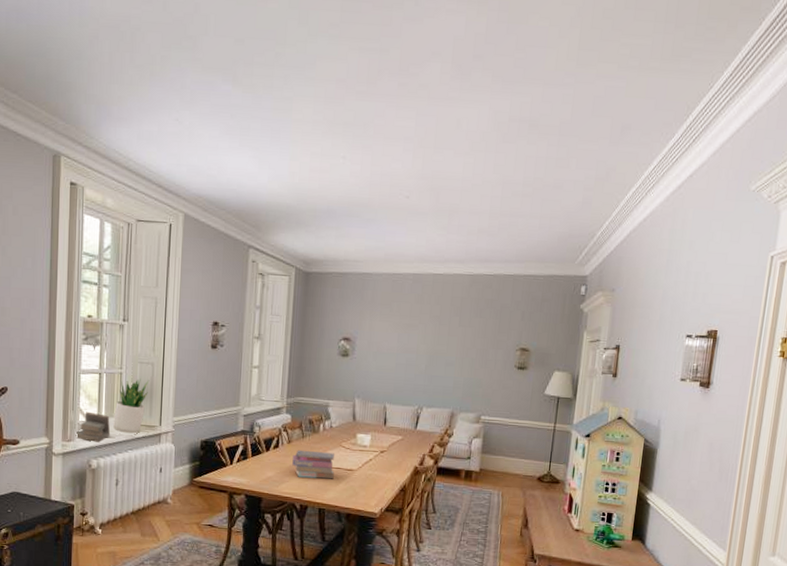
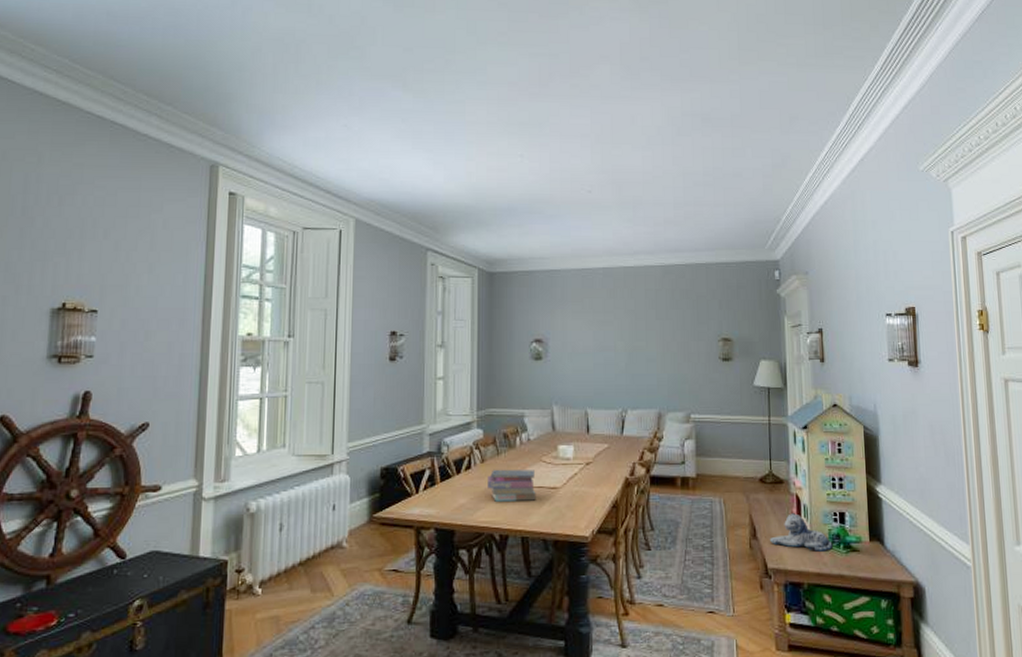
book: present [75,411,111,443] -> none [230,444,274,480]
planter: present [113,378,150,434] -> none [277,400,319,467]
plush toy: none [540,509,597,545] -> present [770,512,833,552]

